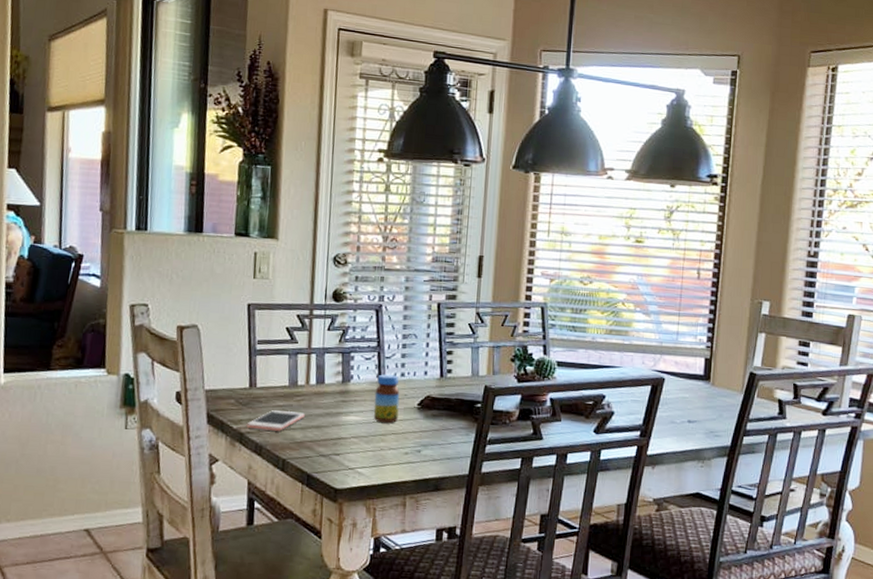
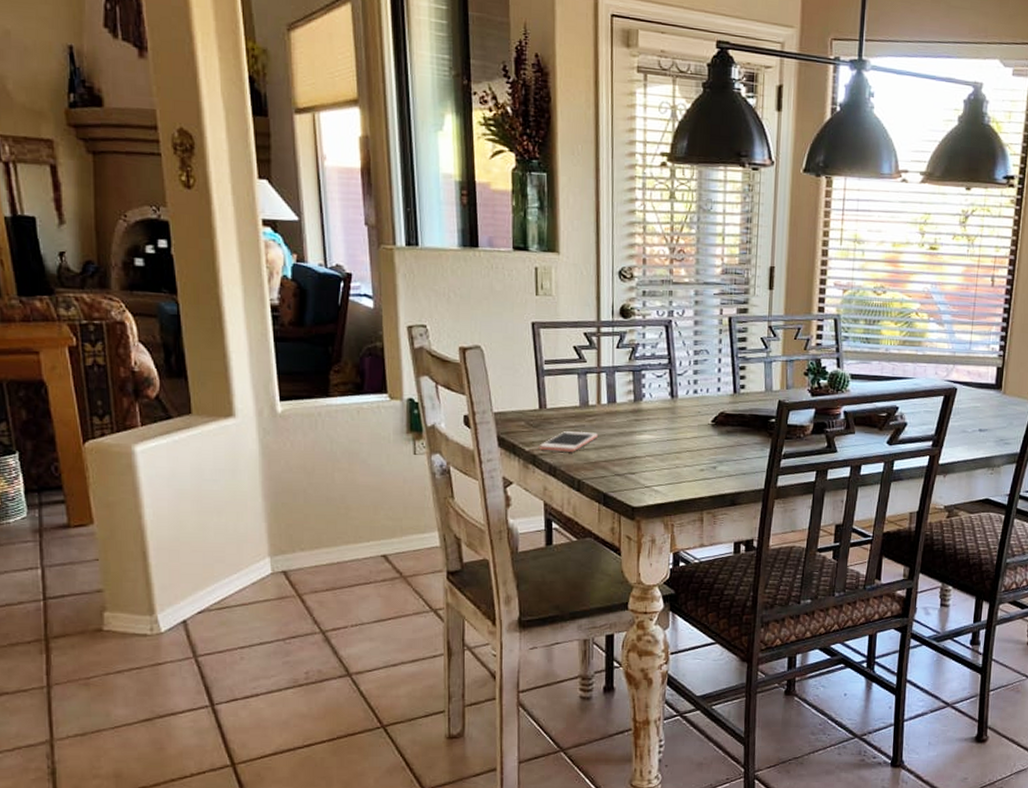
jar: present [373,374,400,424] -> none [667,391,693,441]

